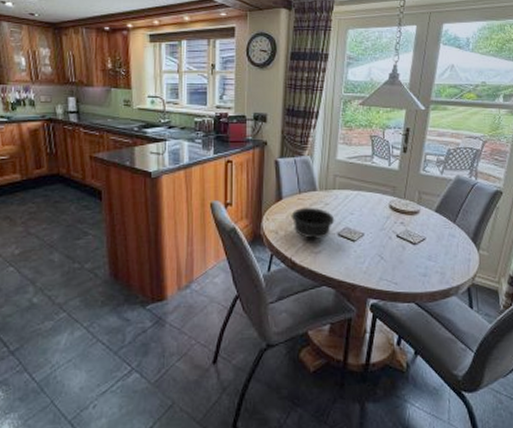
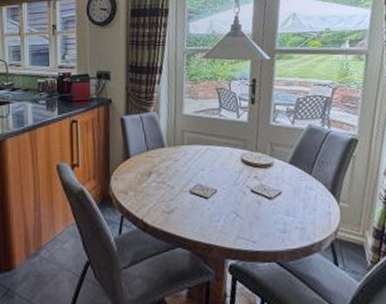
bowl: present [291,207,335,239] -> none [140,164,186,198]

